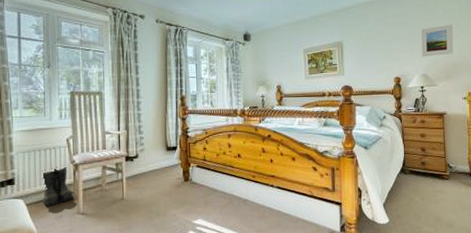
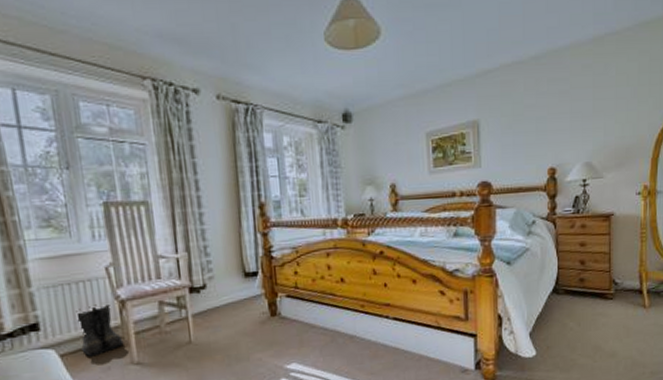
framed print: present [420,24,454,57] -> none [584,92,629,139]

